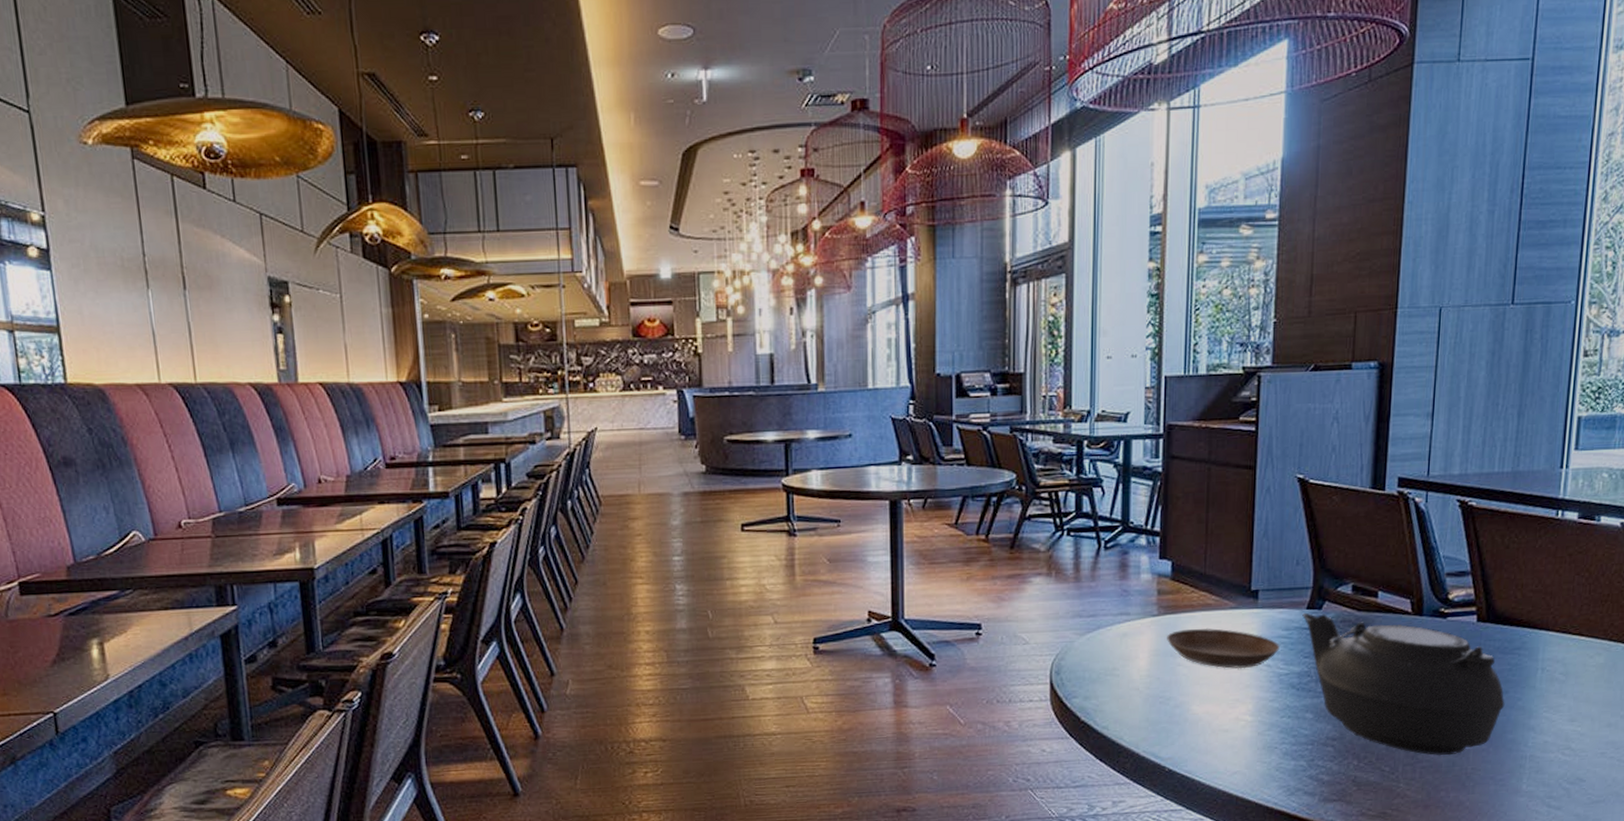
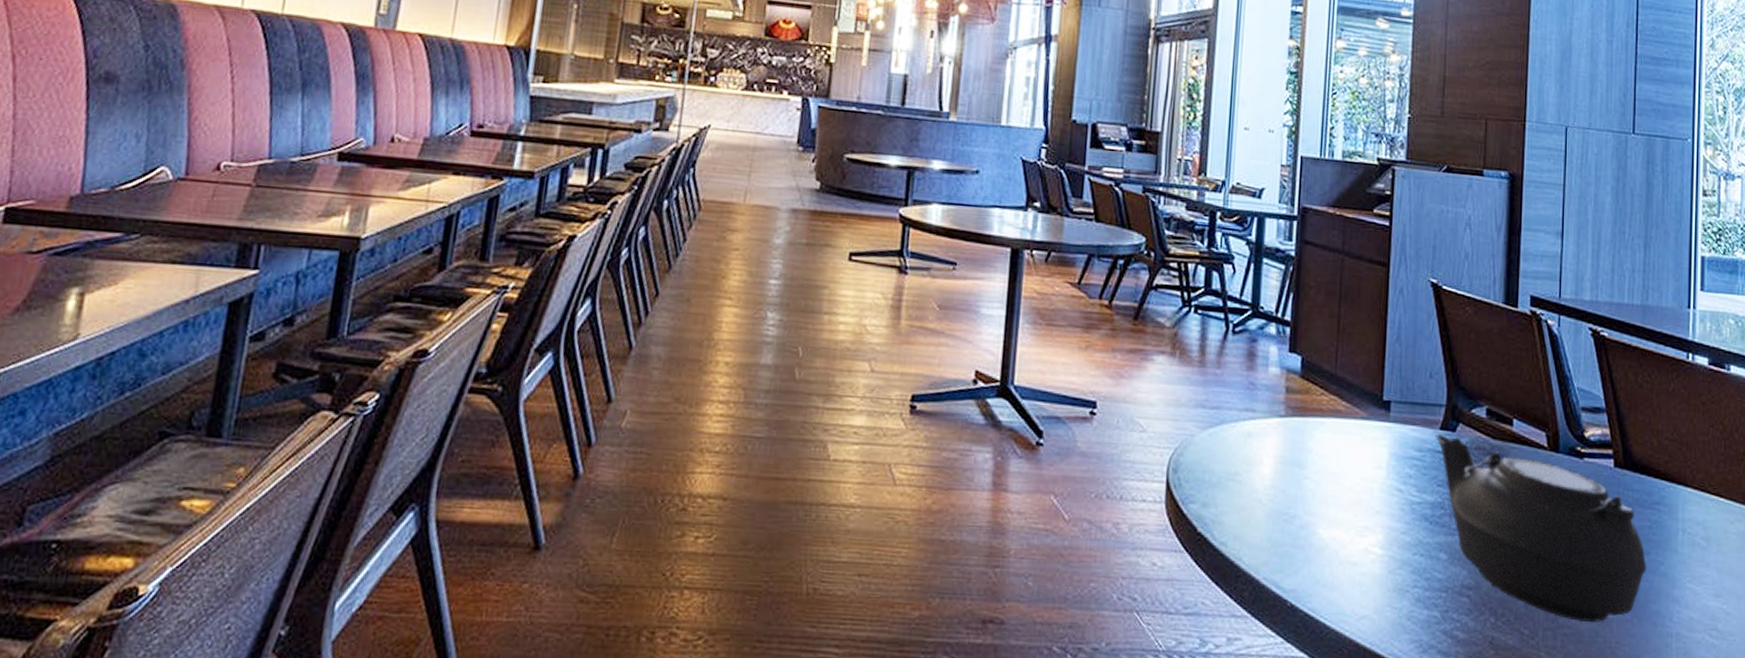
saucer: present [1167,628,1280,669] -> none [1294,436,1412,491]

